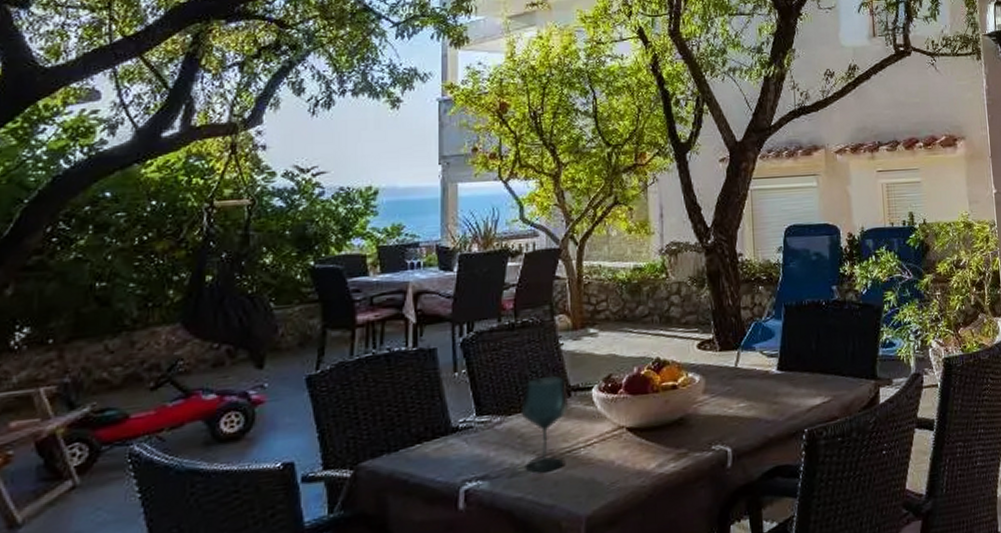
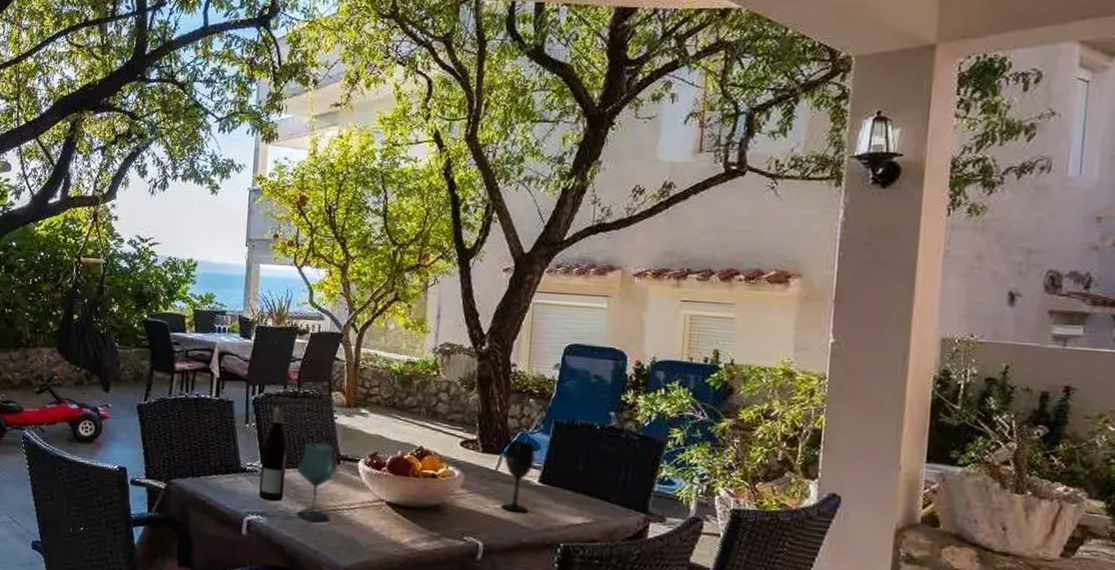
bottle: none [476,343,508,460] -> present [258,406,287,502]
wine glass: none [742,331,771,408] -> present [500,440,535,513]

